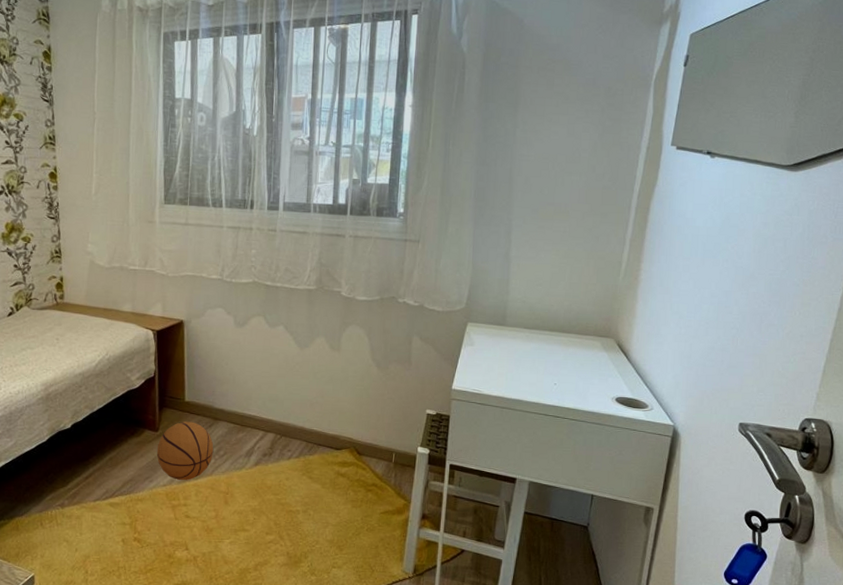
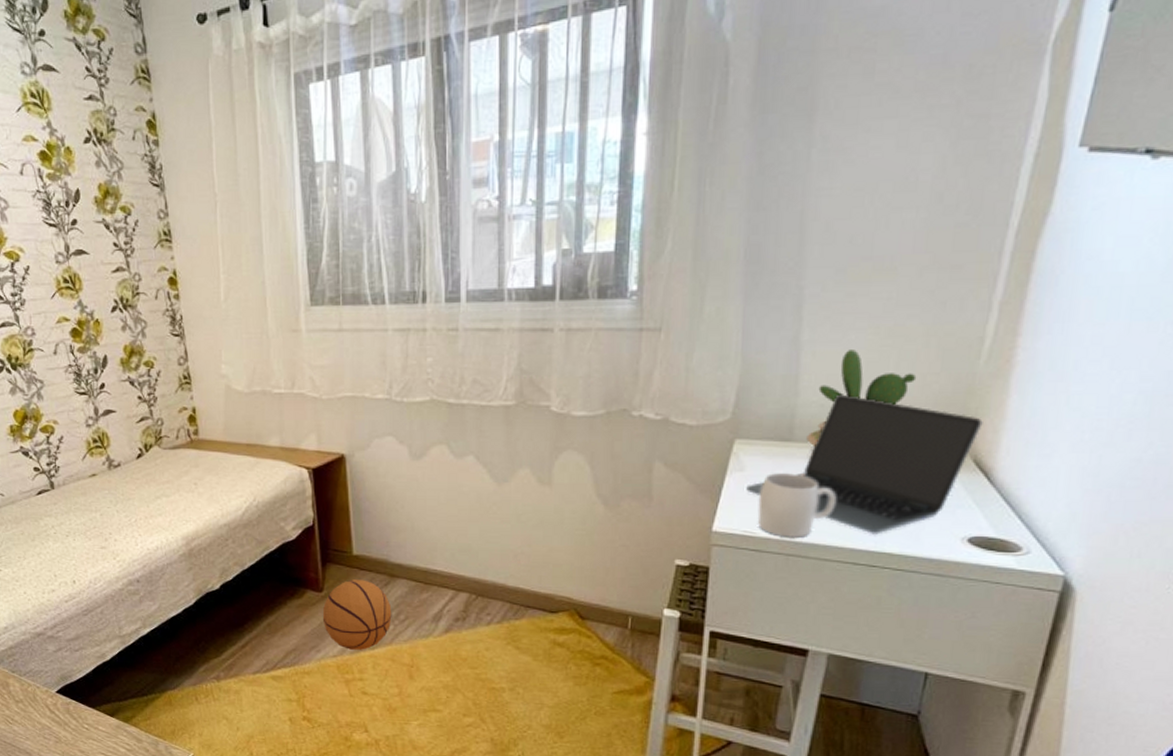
laptop: none [475,294,623,394] -> present [746,394,983,535]
mug: none [482,348,533,395] -> present [757,473,836,538]
potted cactus: none [514,264,582,330] -> present [806,350,917,446]

